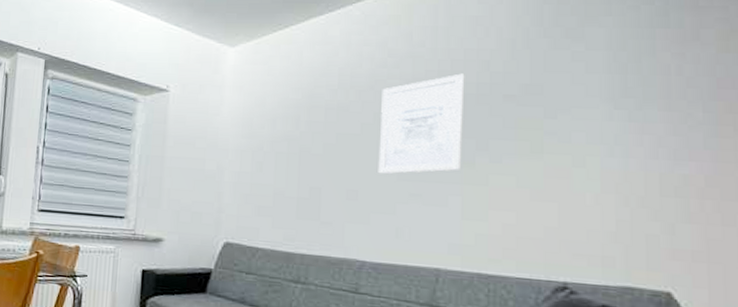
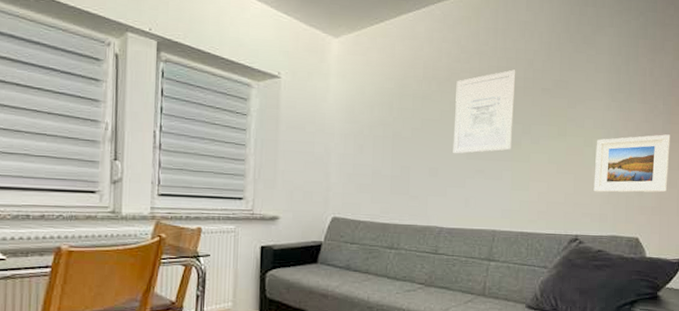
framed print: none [590,152,720,231] -> present [593,134,670,193]

